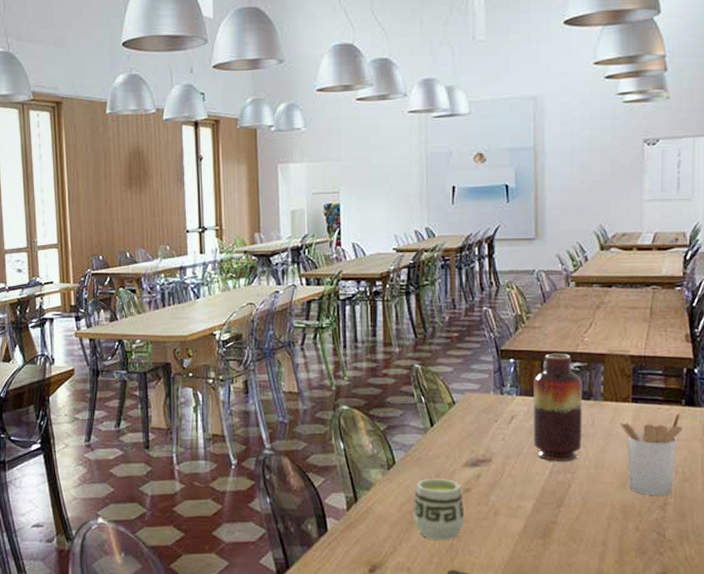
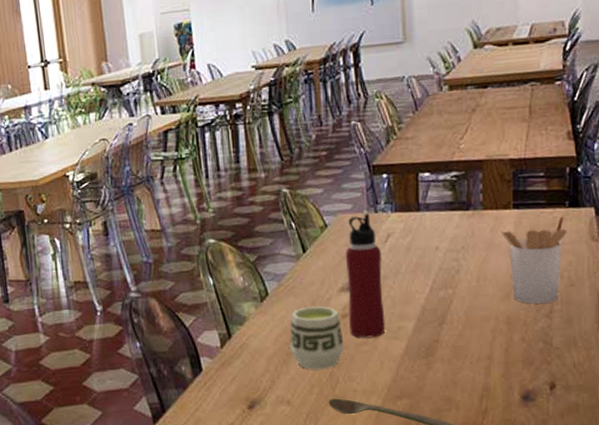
water bottle: none [470,394,505,514] -> present [345,213,385,338]
vase: present [533,353,582,461] -> none [409,163,462,278]

